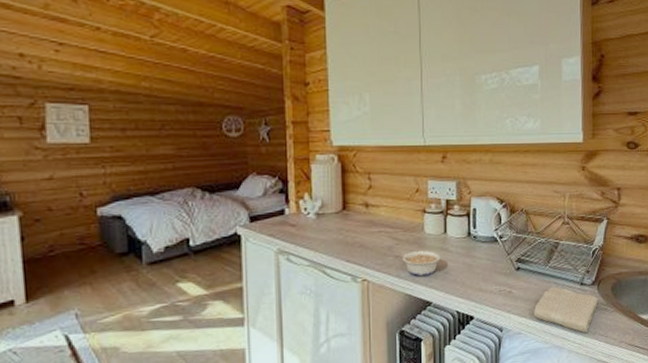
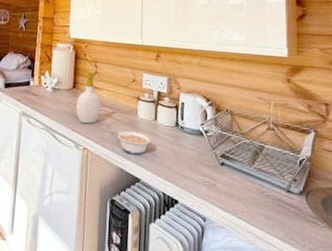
soap bottle: none [348,186,380,251] -> present [75,71,101,124]
washcloth: present [534,286,599,333] -> none [238,188,308,242]

